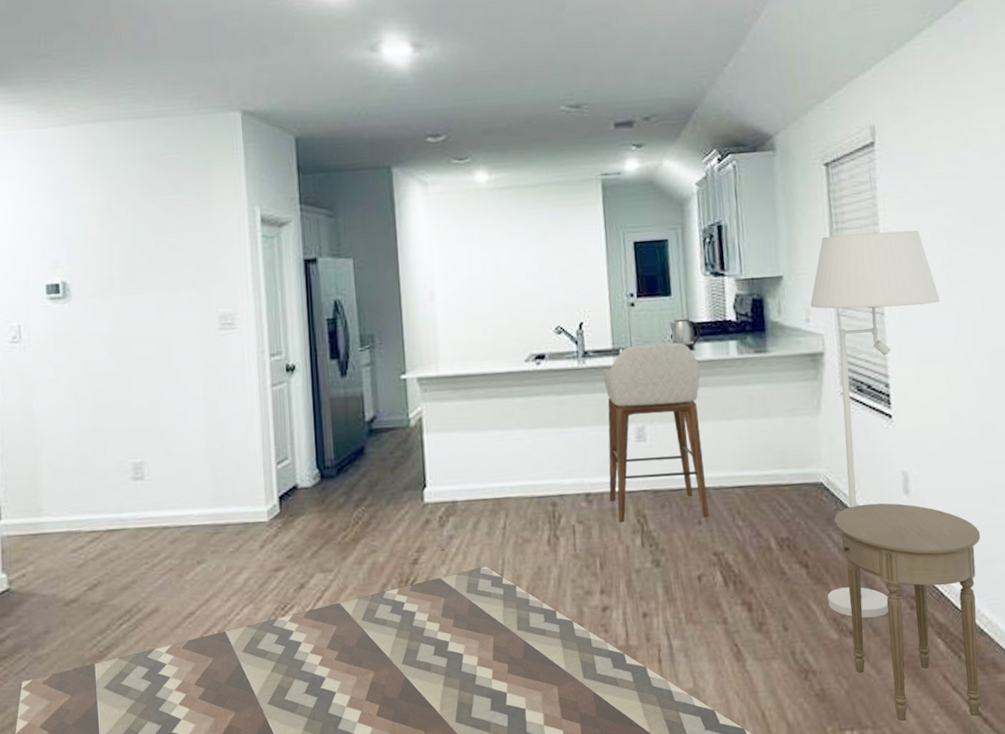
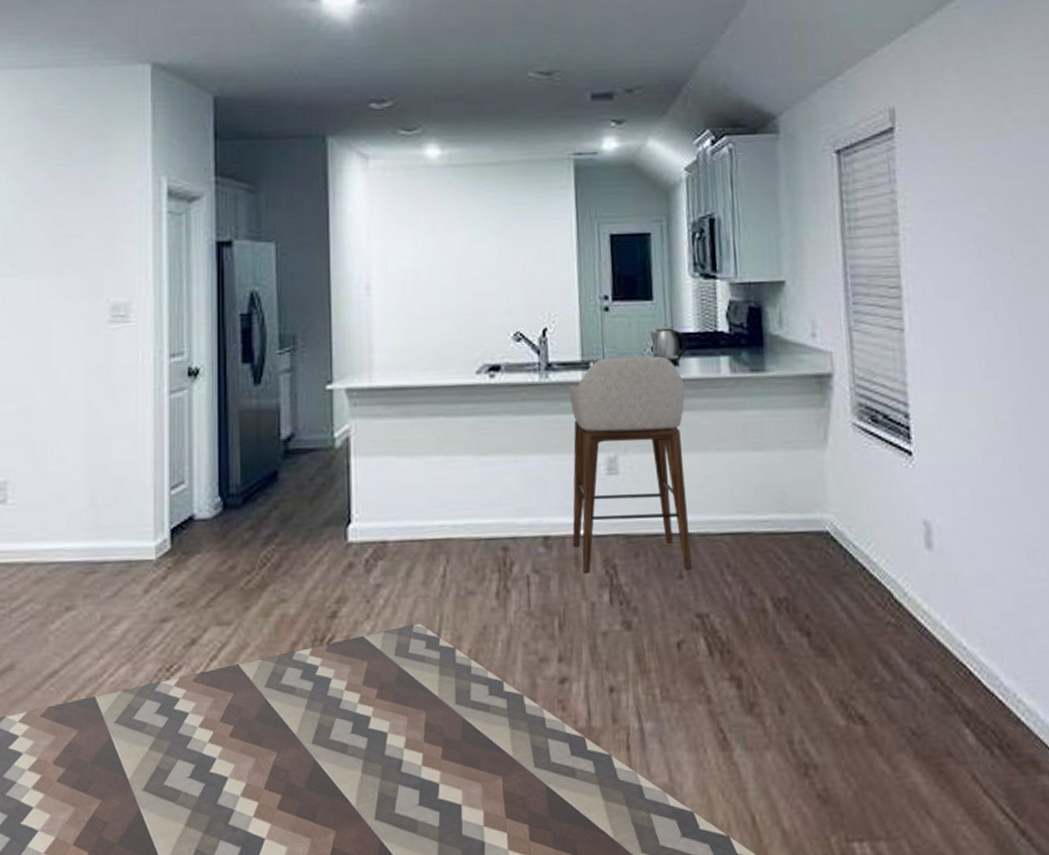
floor lamp: present [810,230,940,619] -> none [816,232,970,702]
side table: present [834,503,981,721] -> none [842,558,1017,831]

